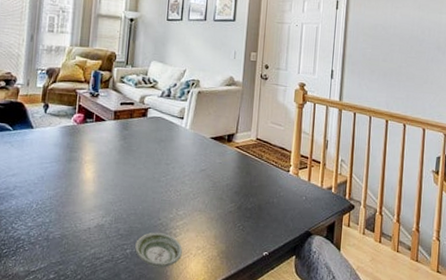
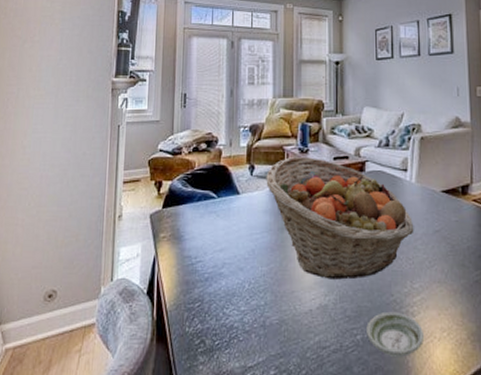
fruit basket: none [58,100,184,205] -> present [266,157,414,280]

